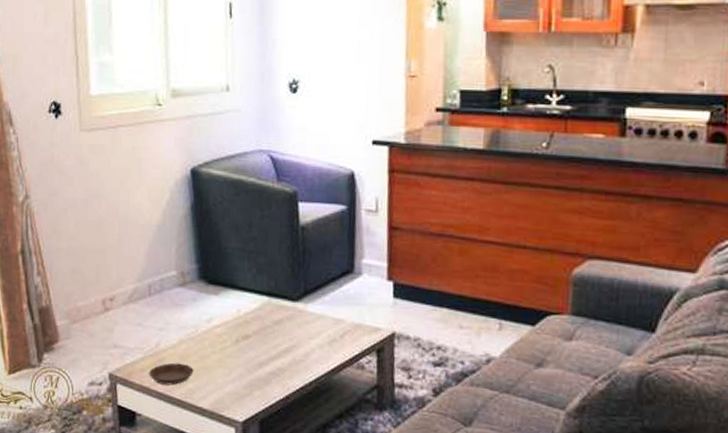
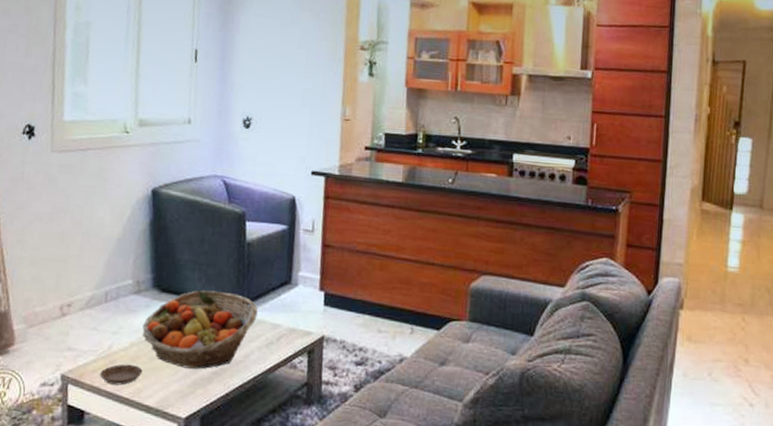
fruit basket: none [190,281,317,369] -> present [142,290,258,369]

